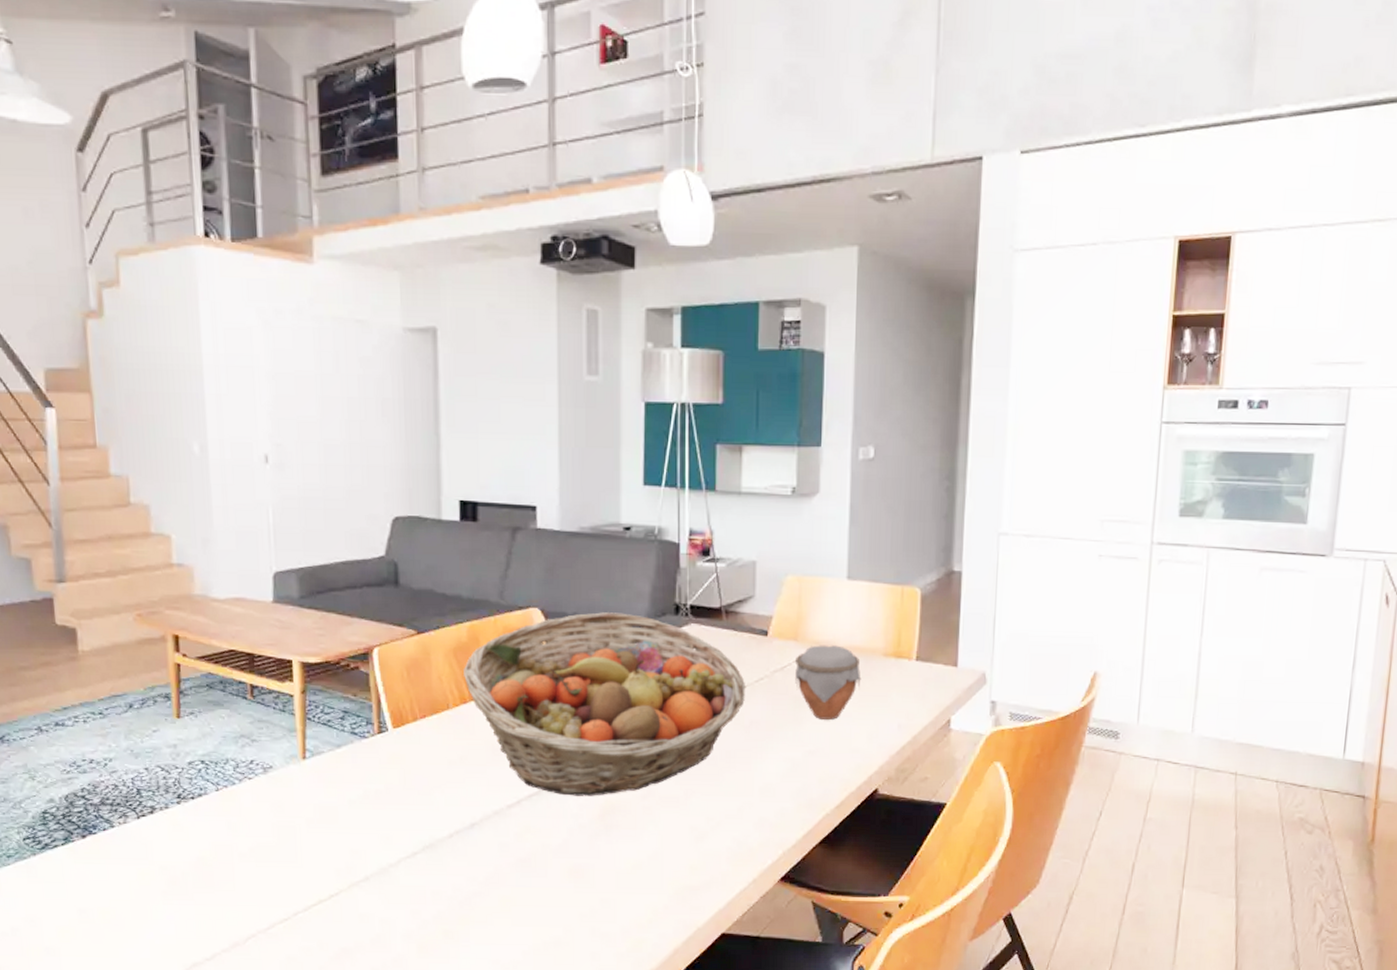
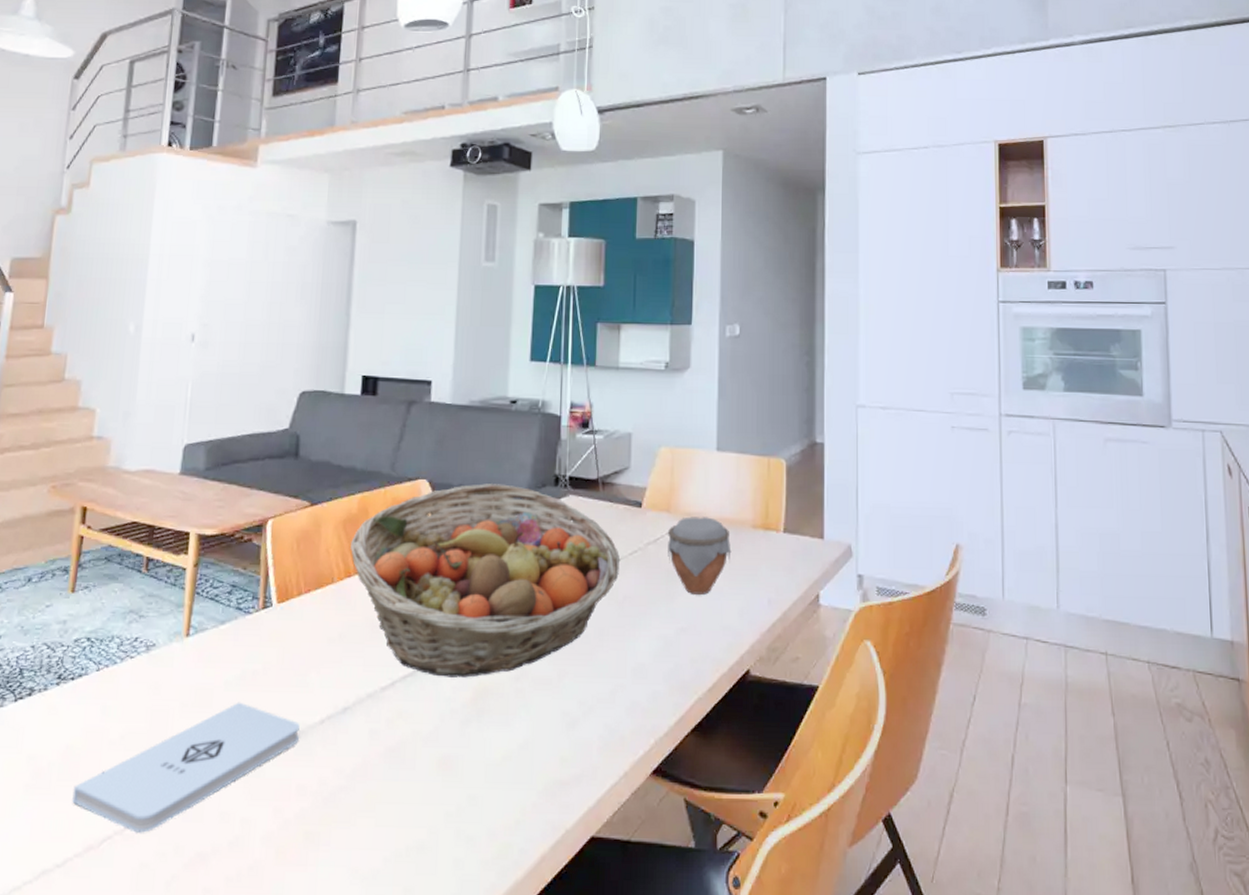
notepad: none [211,818,429,932] -> present [72,702,300,833]

